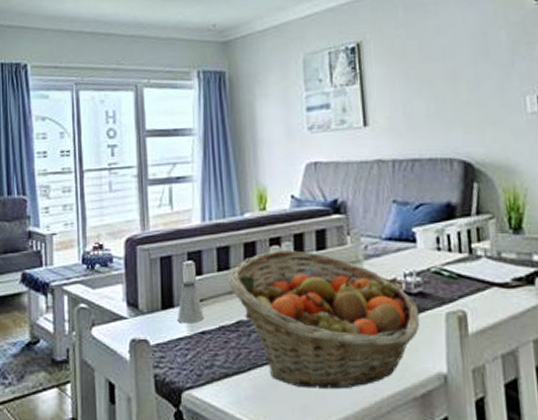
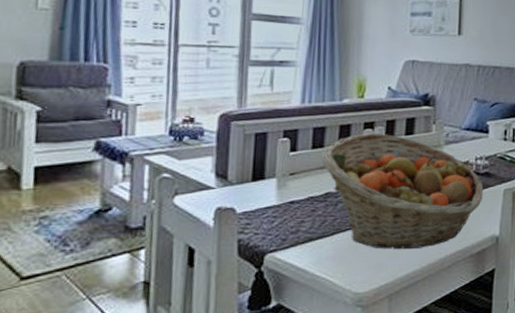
saltshaker: present [177,280,204,324] -> none [267,155,294,194]

